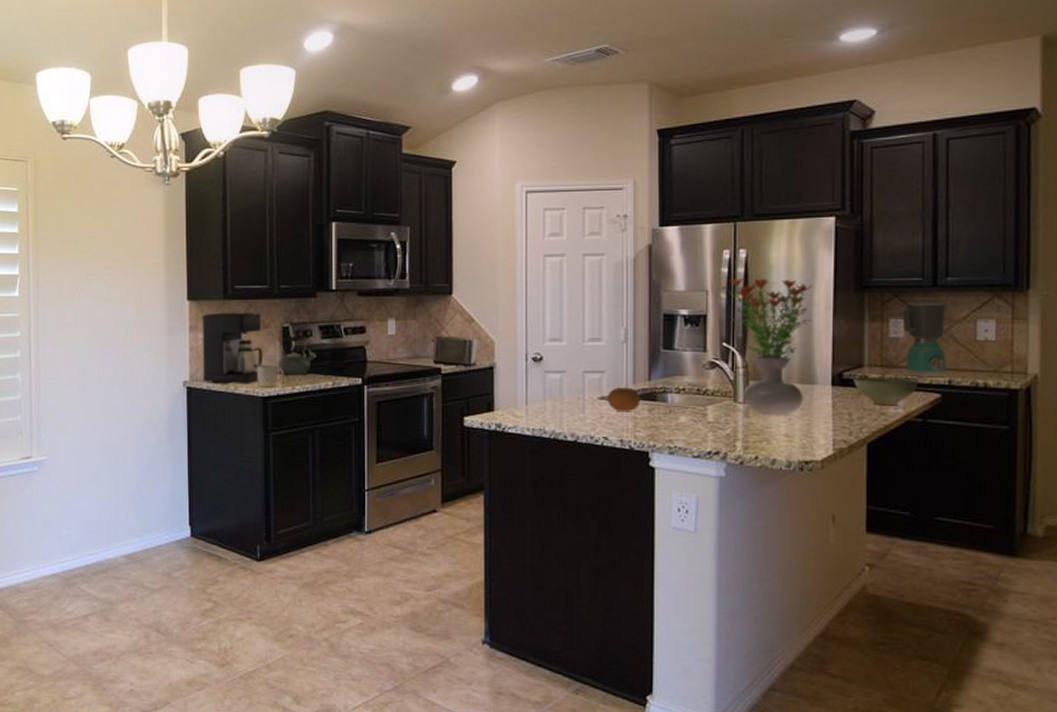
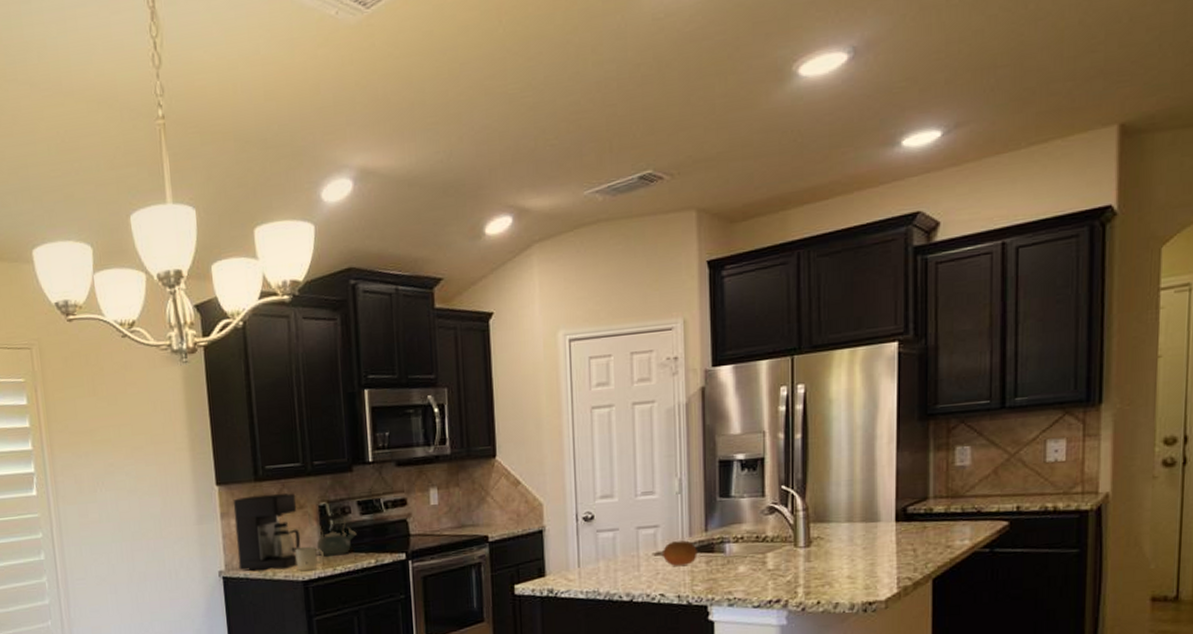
toaster: present [432,335,479,367] -> none [477,500,527,533]
flower arrangement: present [722,278,813,417] -> none [779,412,875,559]
bowl: present [852,378,919,406] -> none [917,508,986,539]
blender: present [903,300,946,378] -> none [970,423,1015,506]

